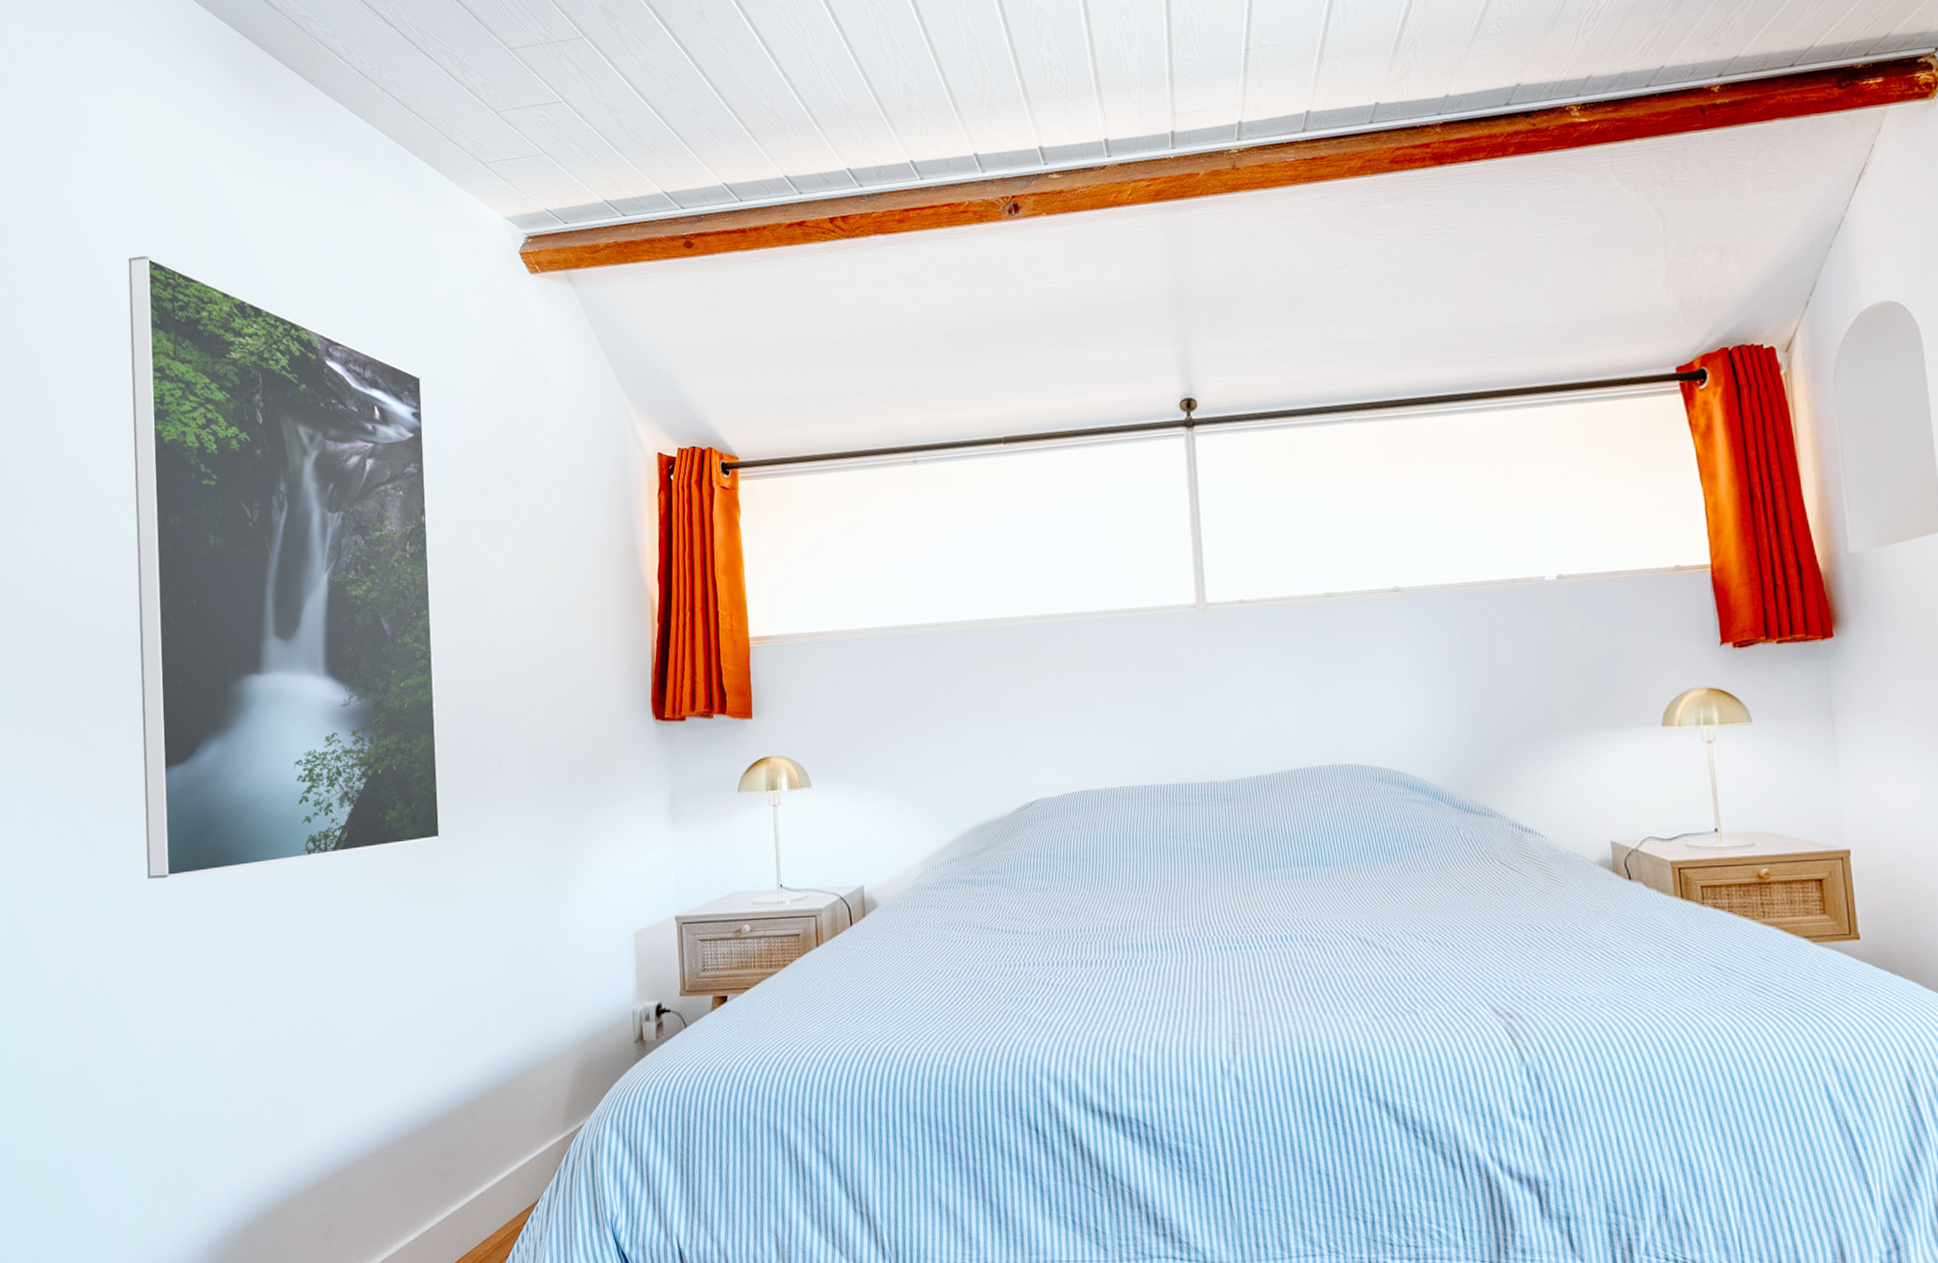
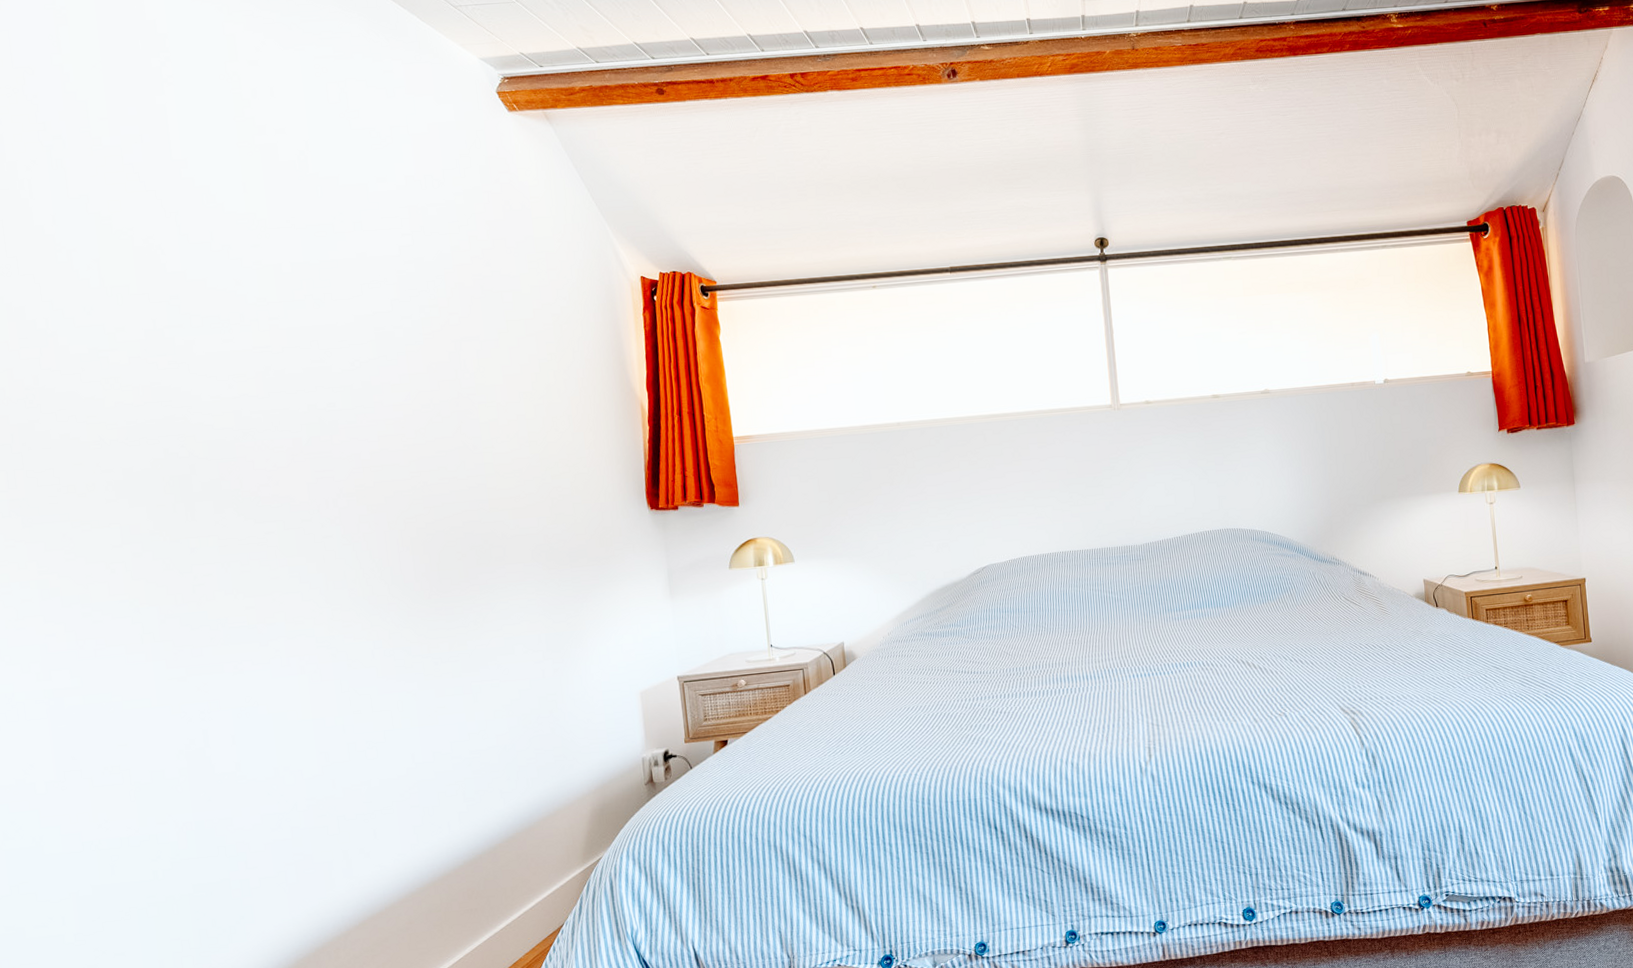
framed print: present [128,256,441,880] -> none [78,78,450,672]

